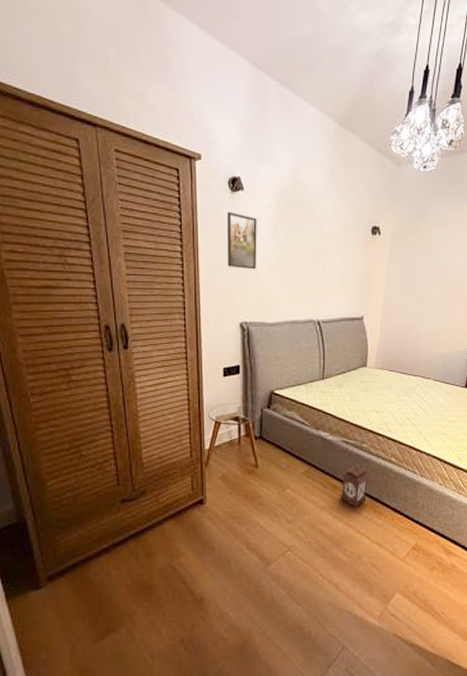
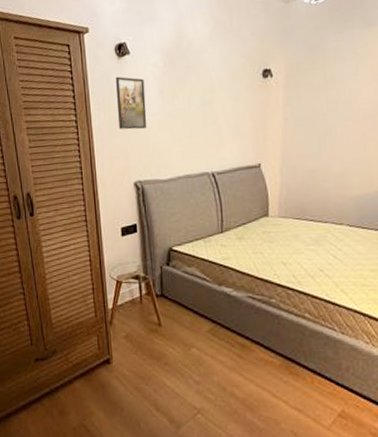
lantern: present [340,459,370,508] -> none [249,316,282,369]

